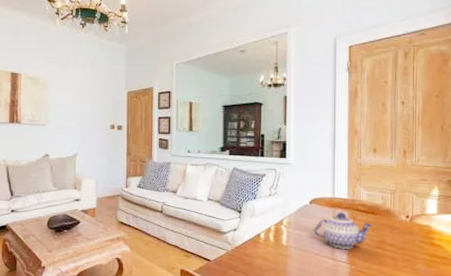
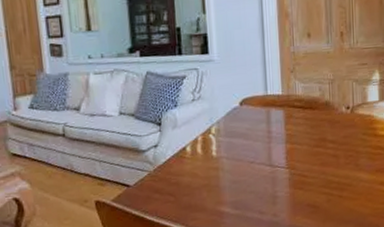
teapot: present [313,212,374,249] -> none [246,110,313,153]

